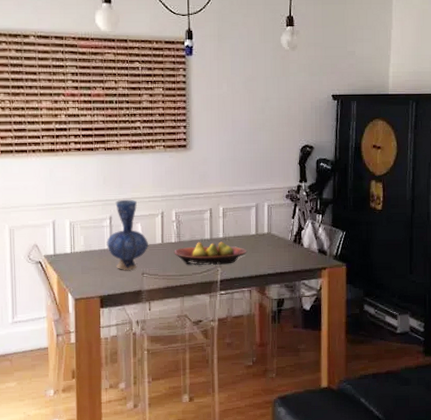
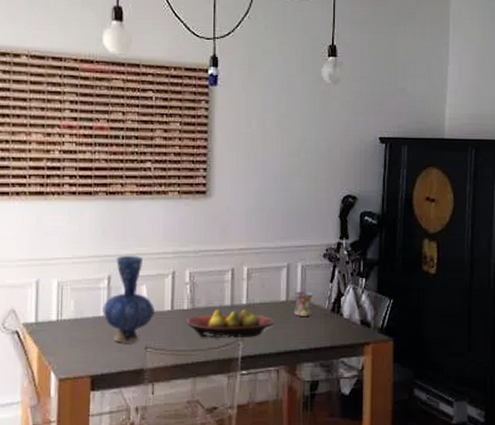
mug: none [258,226,278,247] -> present [288,291,314,316]

